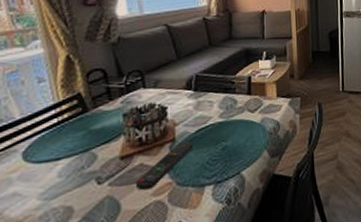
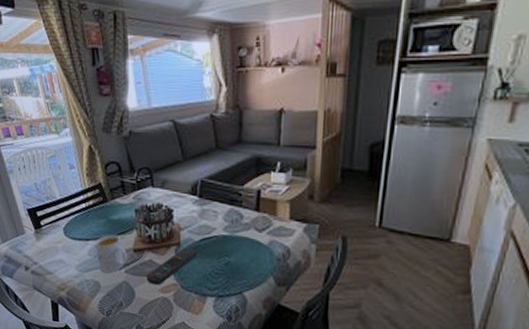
mug: none [68,145,112,193] -> present [95,234,127,273]

